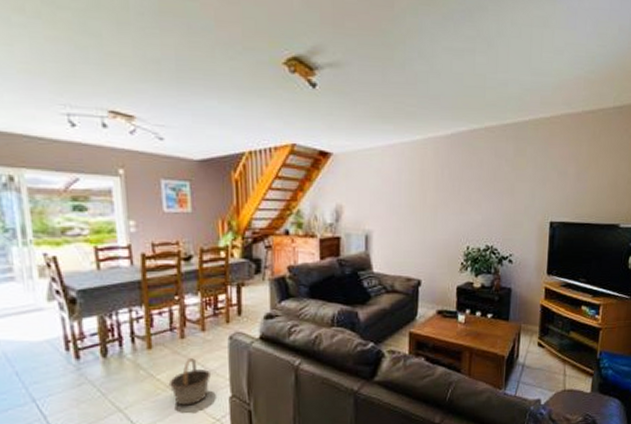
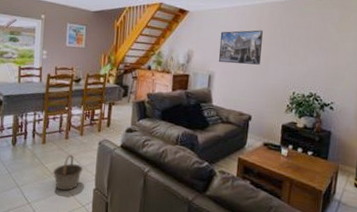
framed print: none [375,173,427,218] -> present [218,30,263,65]

